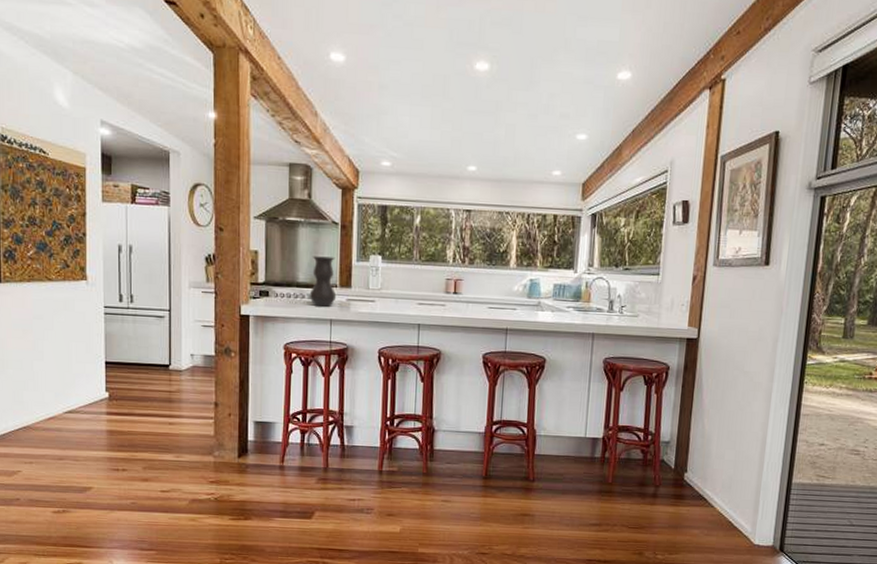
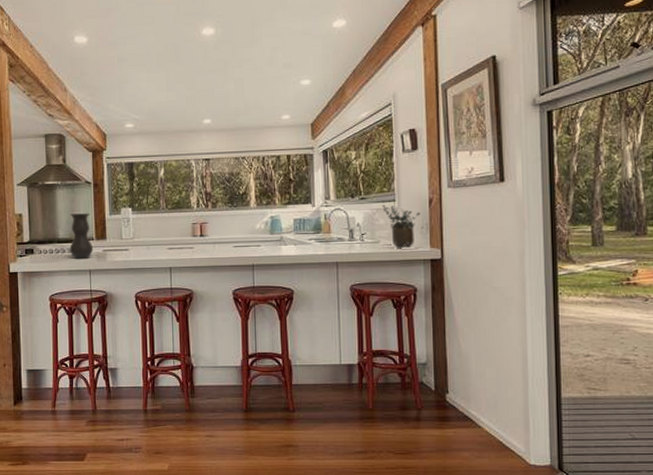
potted plant: none [645,272,683,325] -> present [381,200,421,249]

